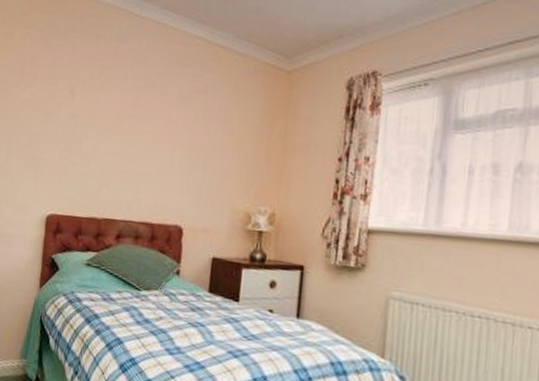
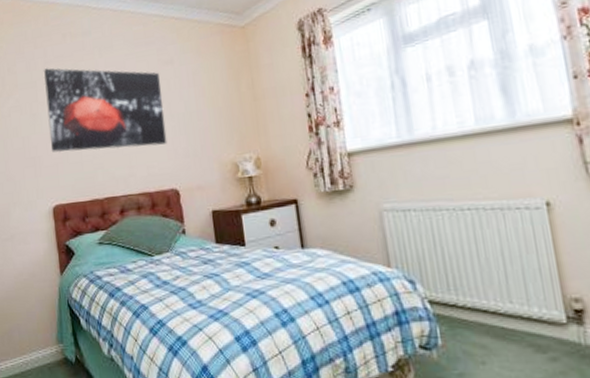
wall art: none [59,68,190,177] -> present [43,68,167,153]

